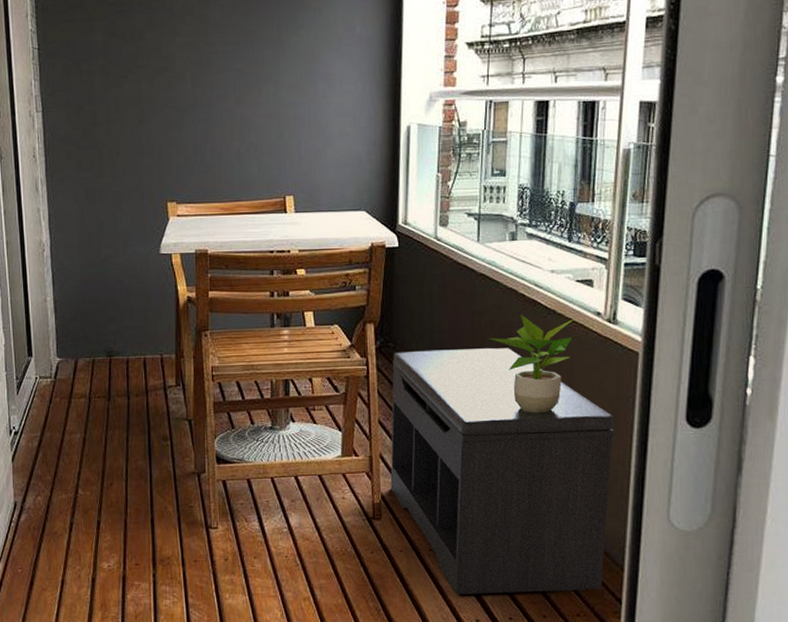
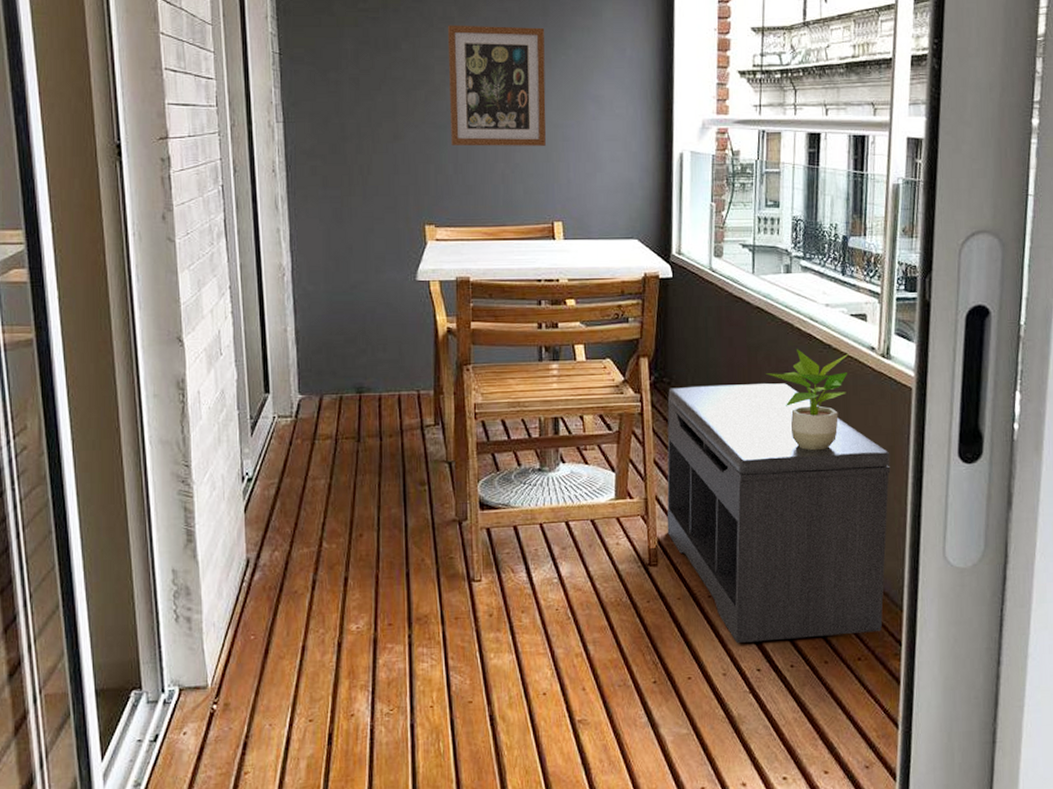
wall art: none [187,10,279,127] -> present [447,25,546,146]

